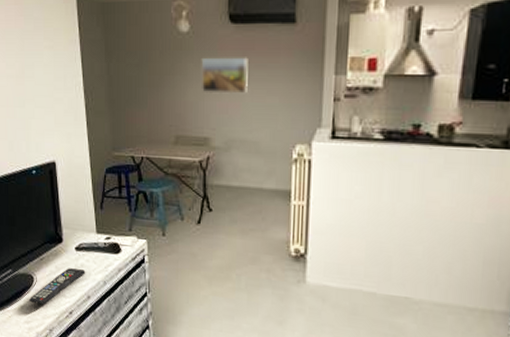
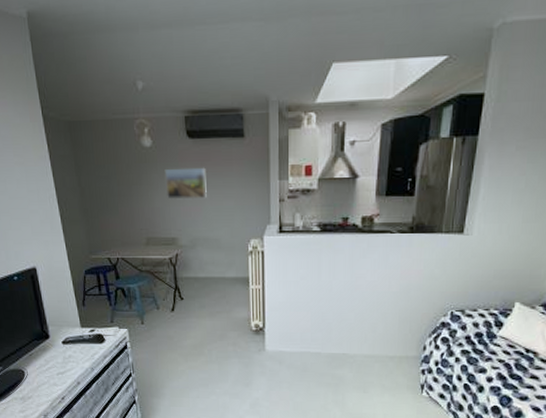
remote control: present [28,268,86,305] -> none [21,360,74,395]

